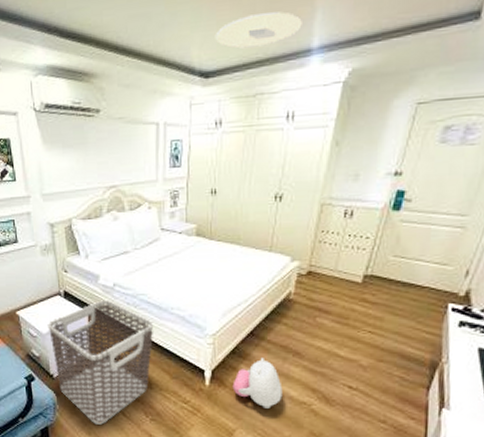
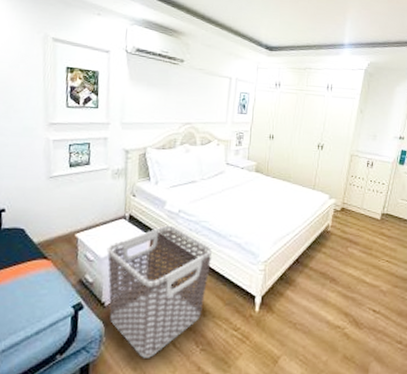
ceiling light: present [215,11,302,49] -> none [278,14,338,36]
plush toy: present [232,358,283,409] -> none [279,284,321,333]

